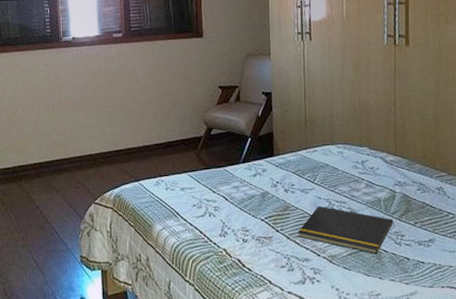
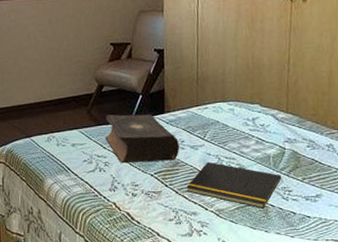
book: none [214,157,289,208] -> present [104,114,179,164]

